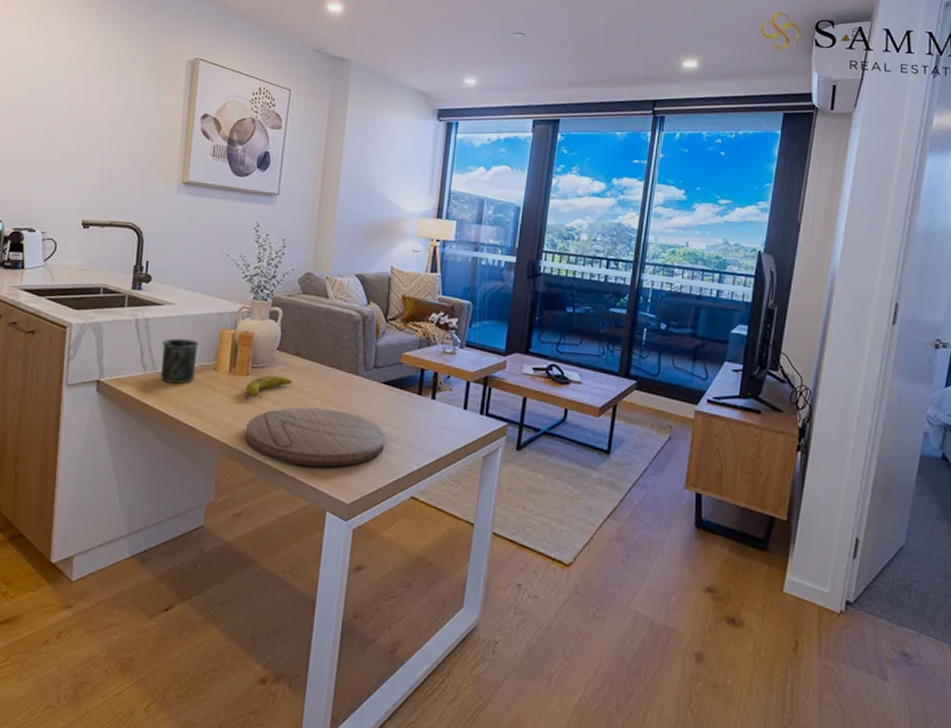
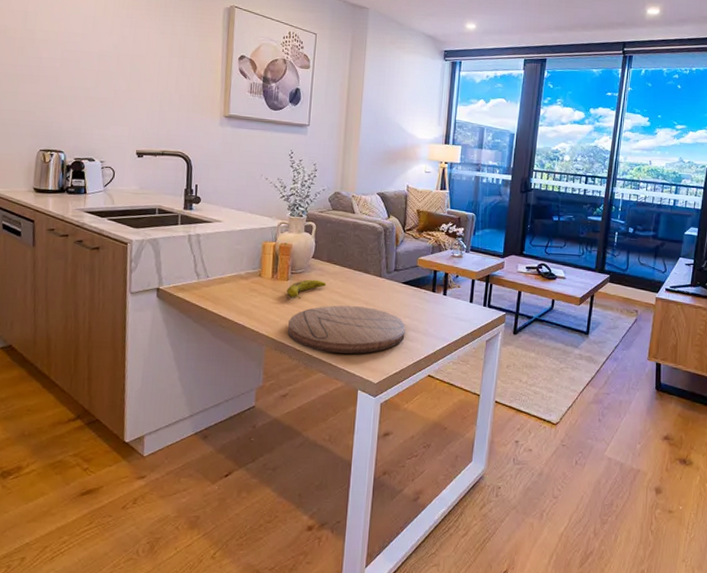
mug: present [160,338,199,384] -> none [212,251,245,289]

